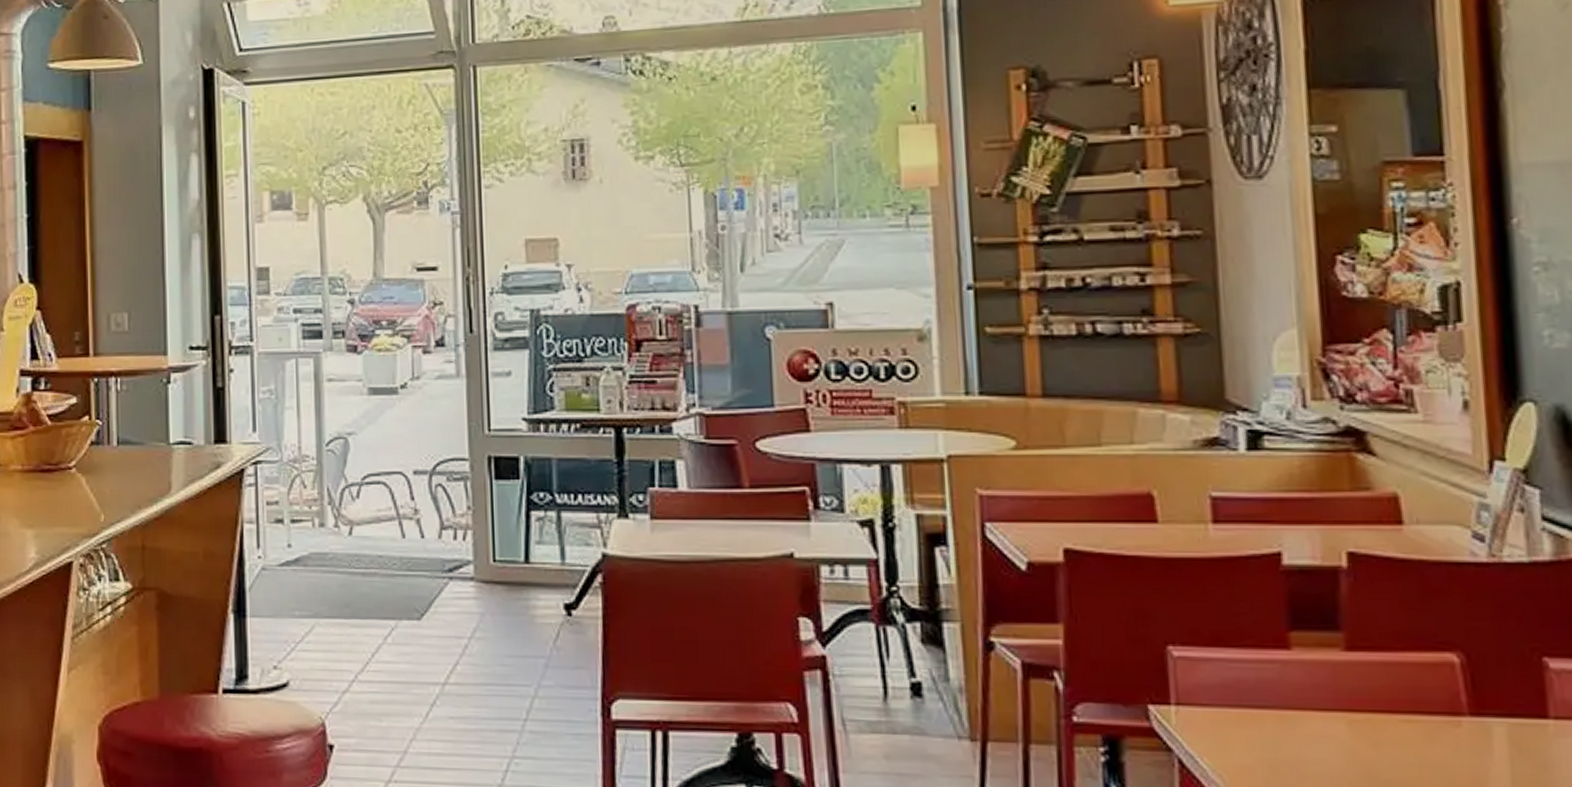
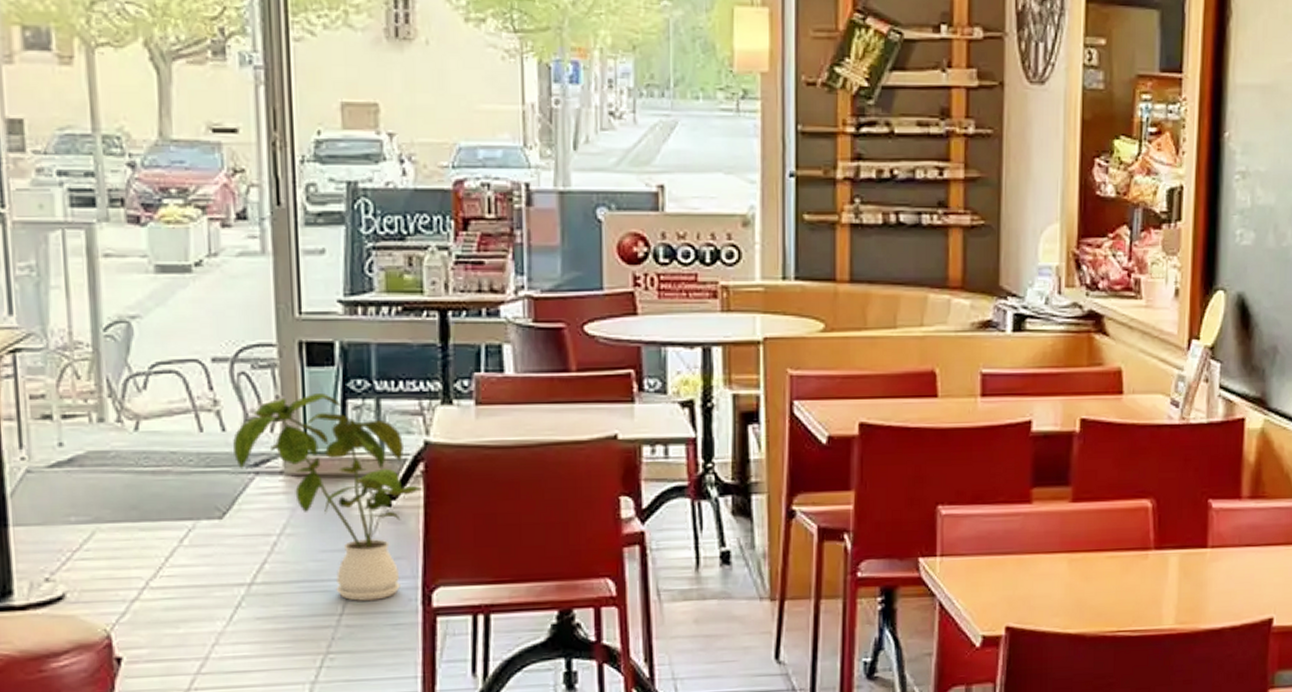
house plant: none [431,505,603,709] -> present [233,393,425,602]

